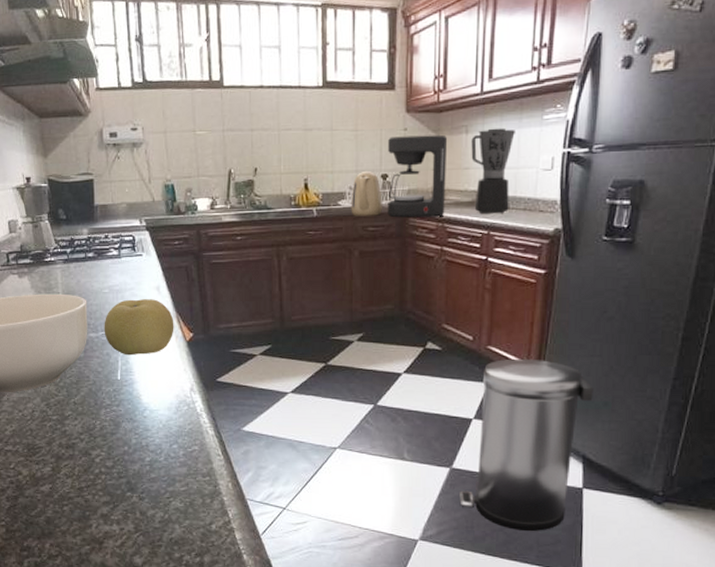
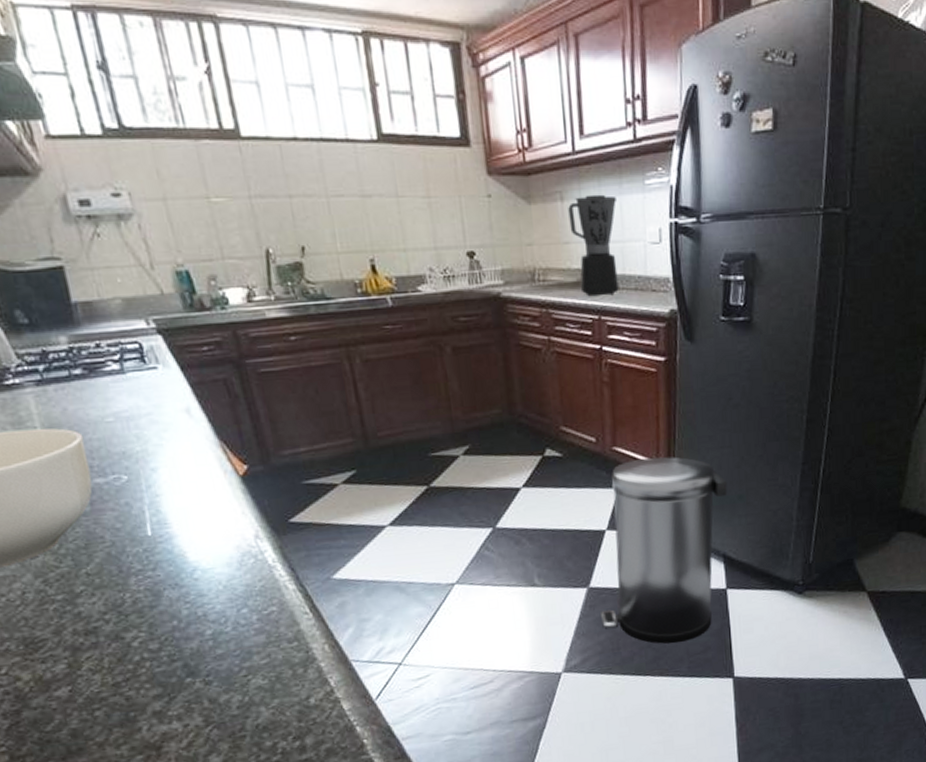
fruit: present [104,299,174,356] -> none [114,425,221,503]
kettle: present [351,170,382,218] -> none [433,247,474,306]
coffee maker: present [387,134,448,218] -> none [470,202,548,305]

